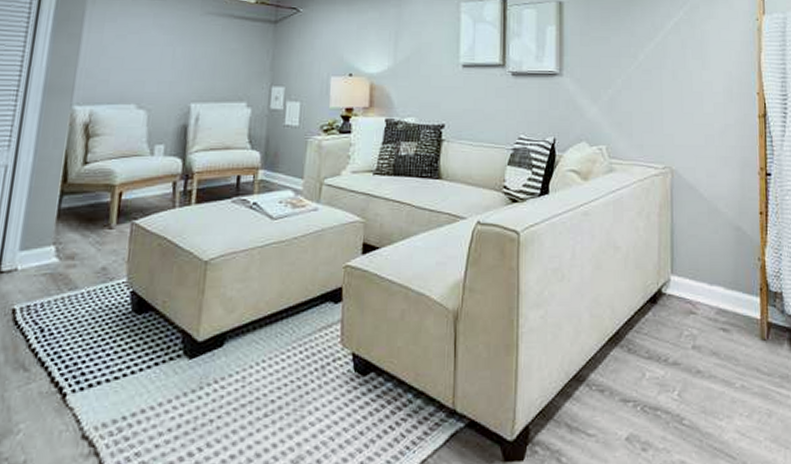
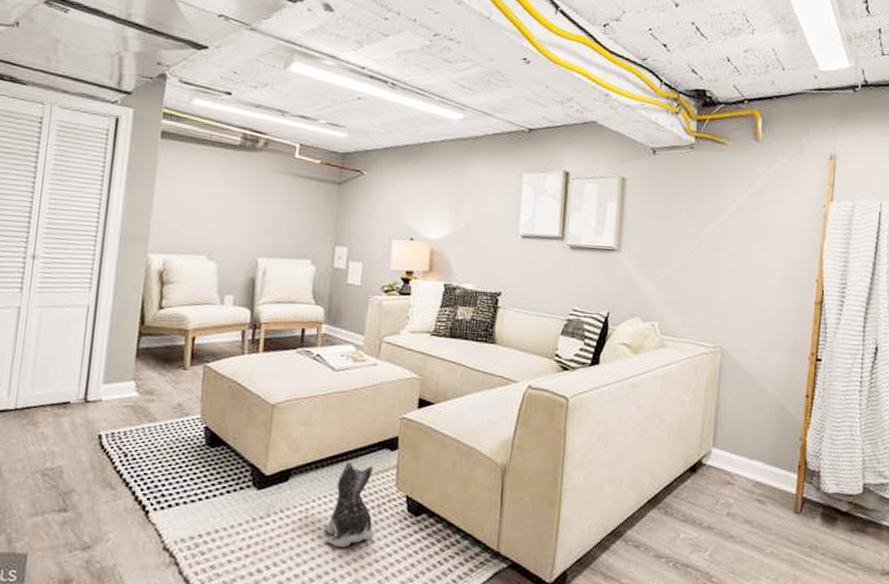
plush toy: none [262,319,318,419] -> present [324,462,374,548]

